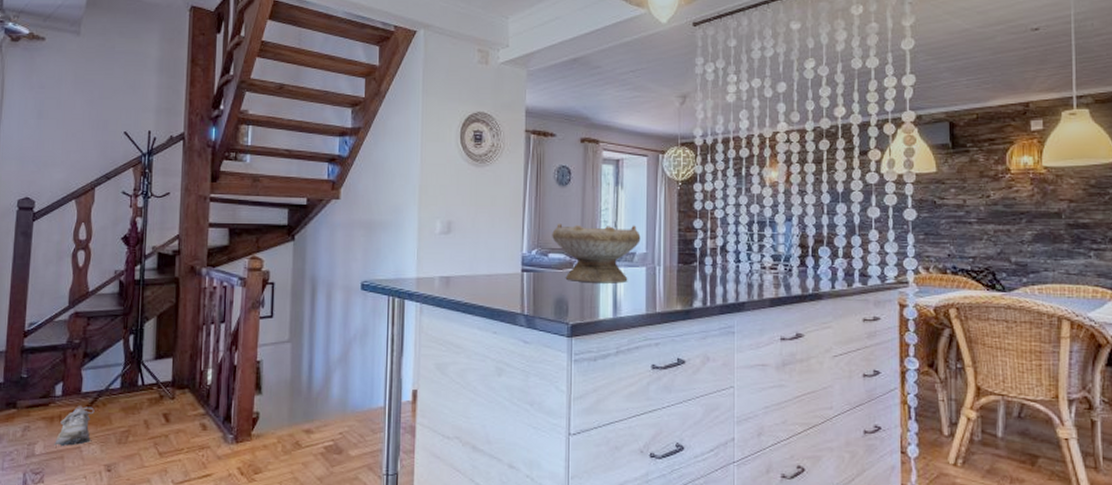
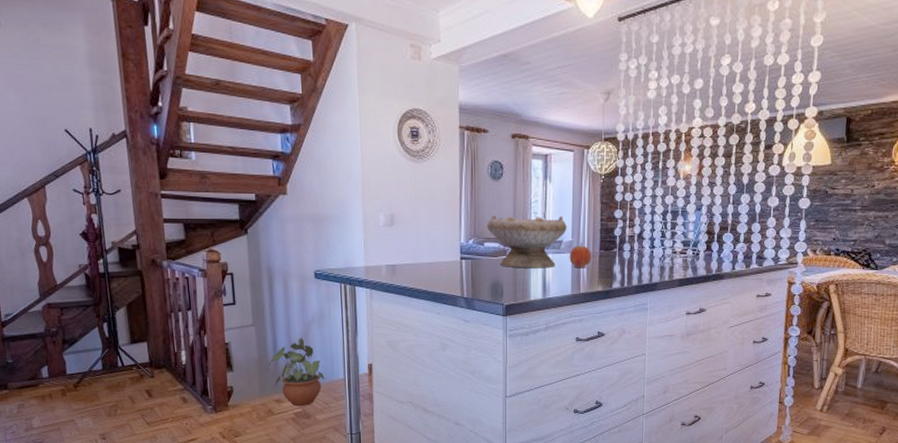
shoe: present [53,405,95,447] -> none [49,385,84,421]
potted plant: none [301,356,363,438] -> present [268,337,325,406]
fruit: none [643,255,669,284] -> present [569,243,592,269]

